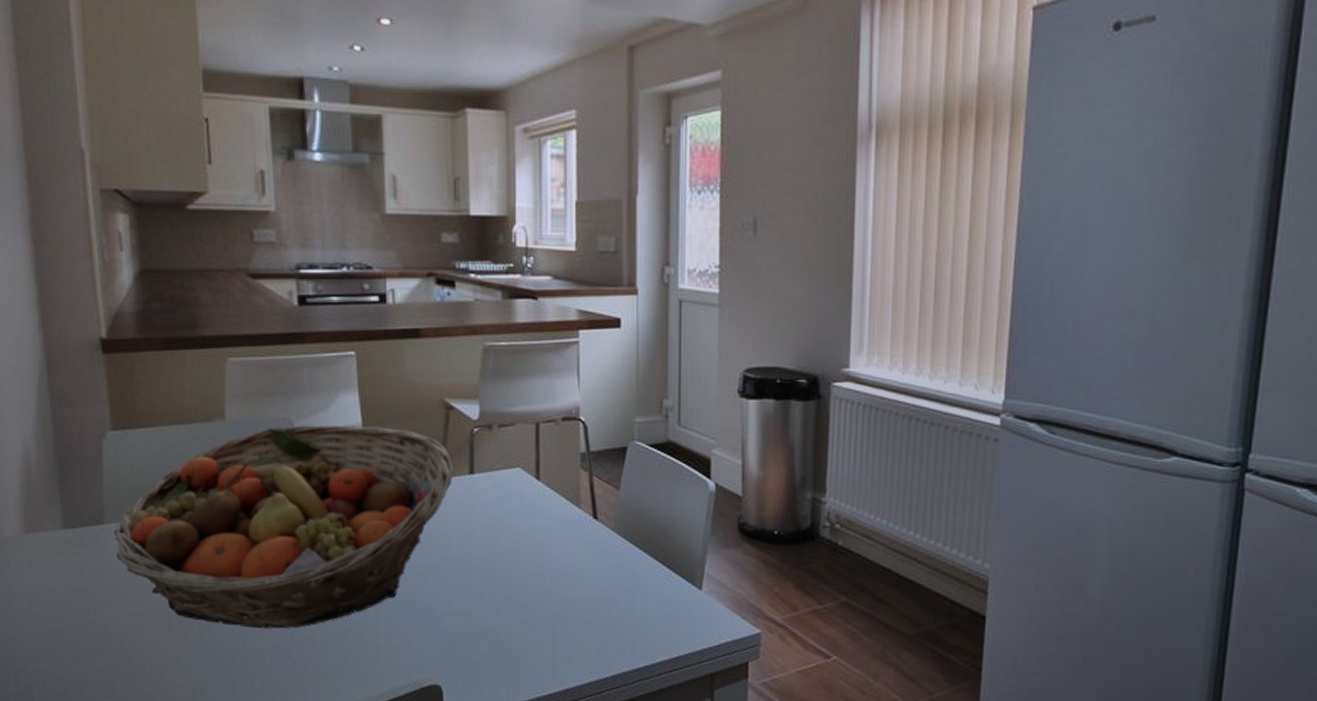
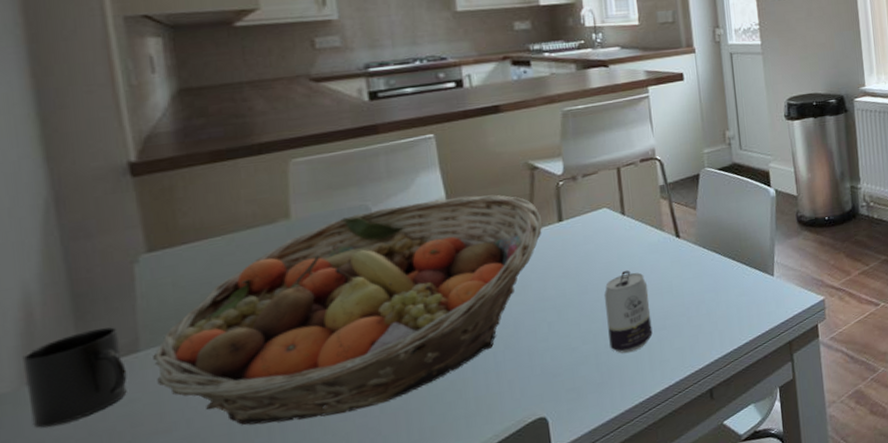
mug: none [23,495,95,576] -> present [22,327,127,428]
beverage can: none [509,545,557,640] -> present [603,270,653,354]

